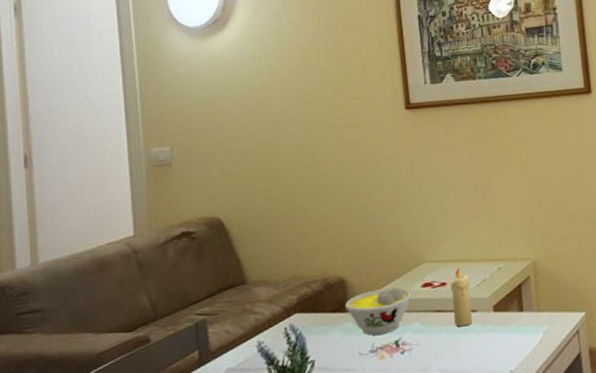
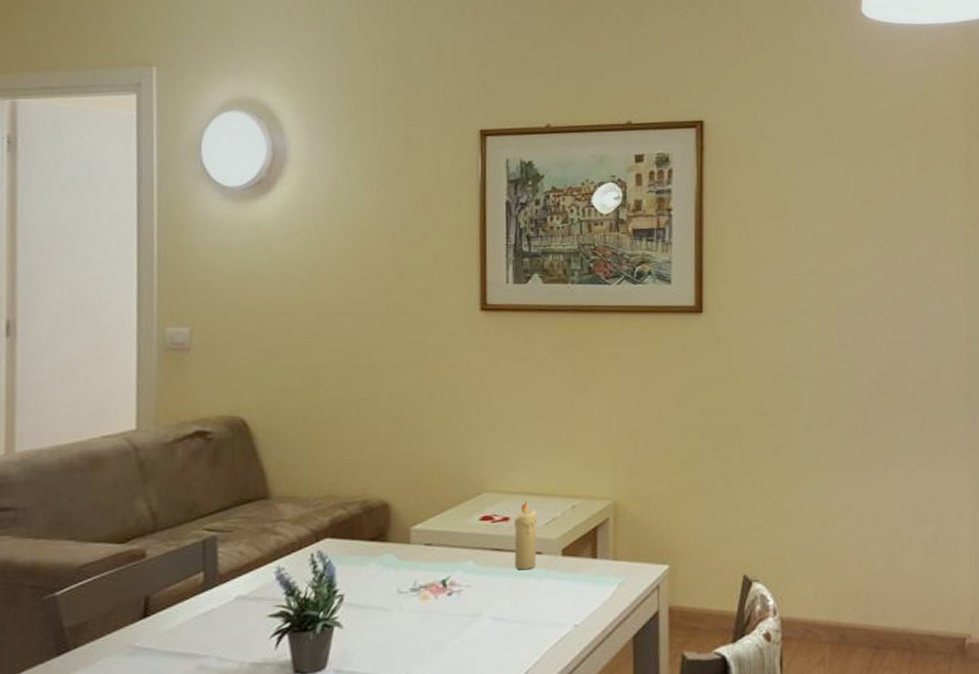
bowl: present [344,287,412,336] -> none [386,518,467,571]

